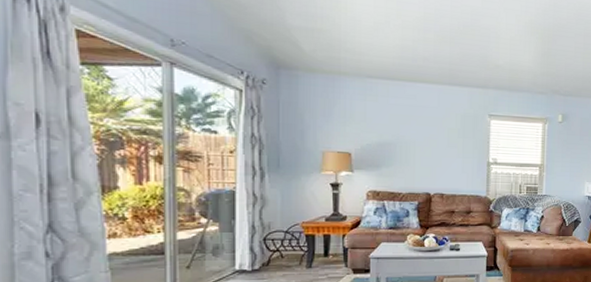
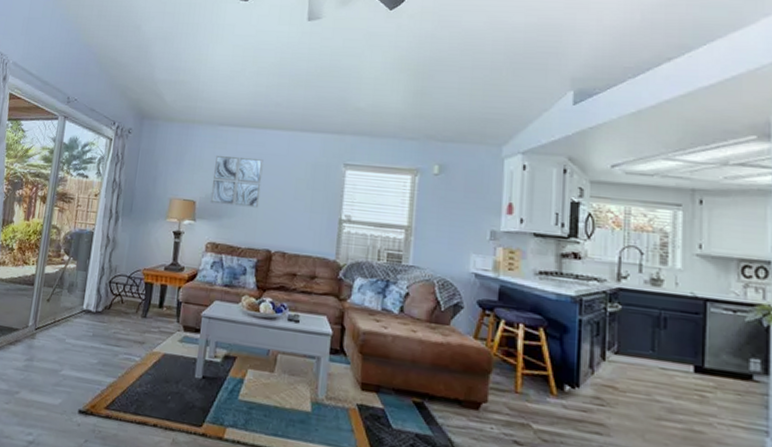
wall art: none [366,107,416,156] -> present [210,155,264,208]

